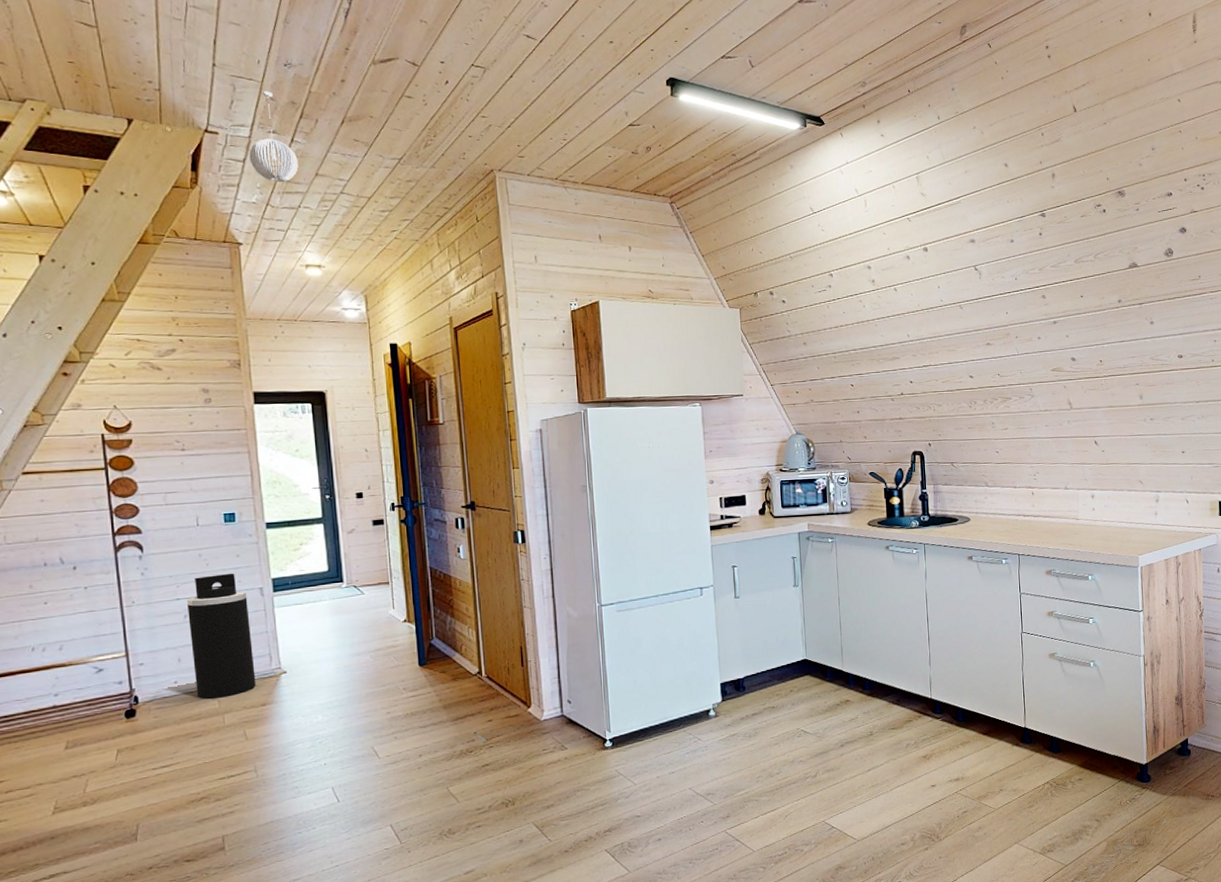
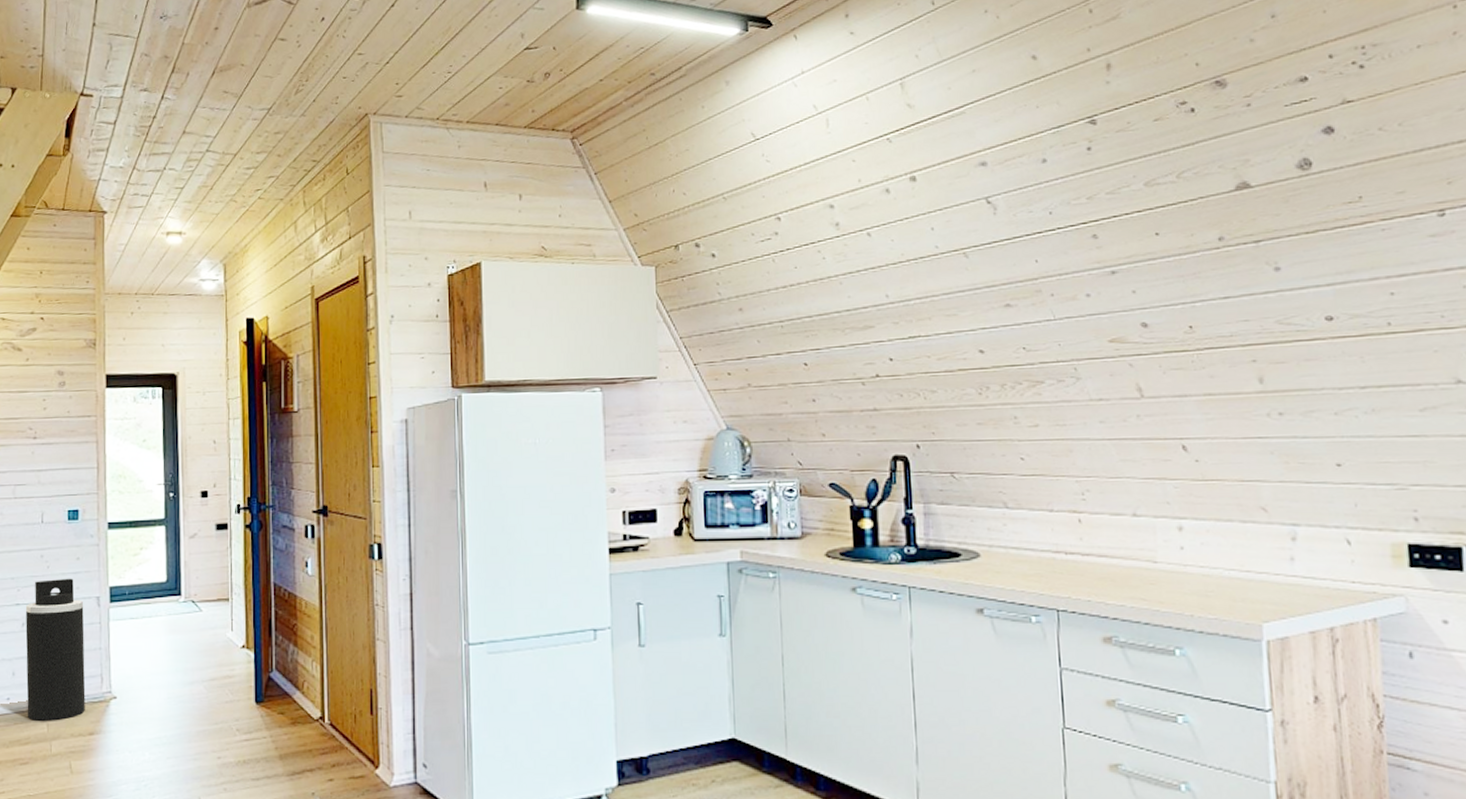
pendant light: present [249,91,298,182] -> none [120,47,167,144]

